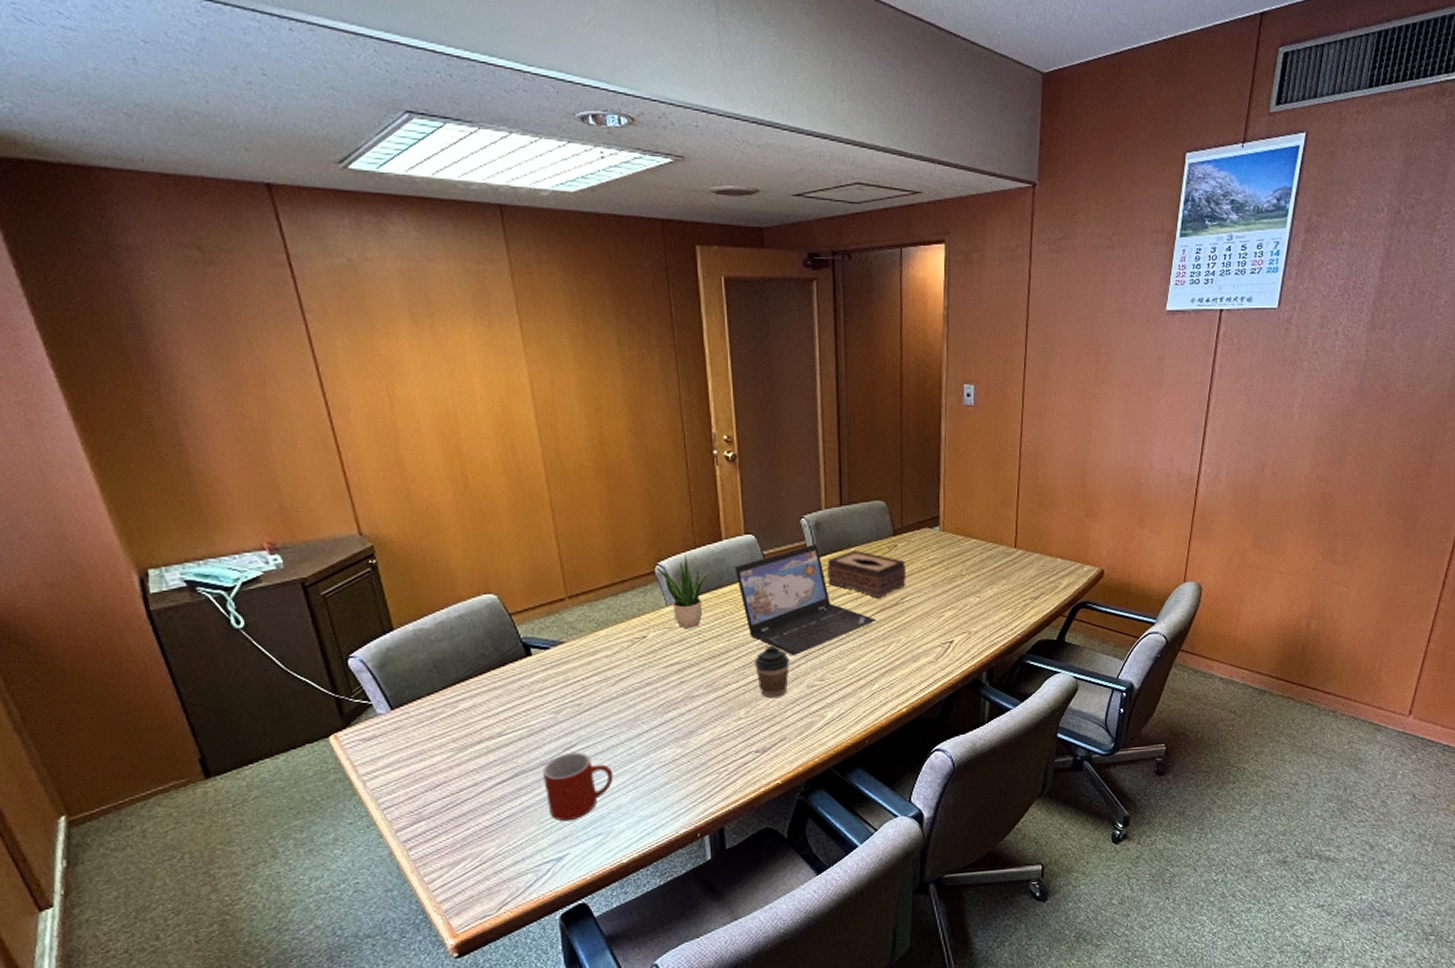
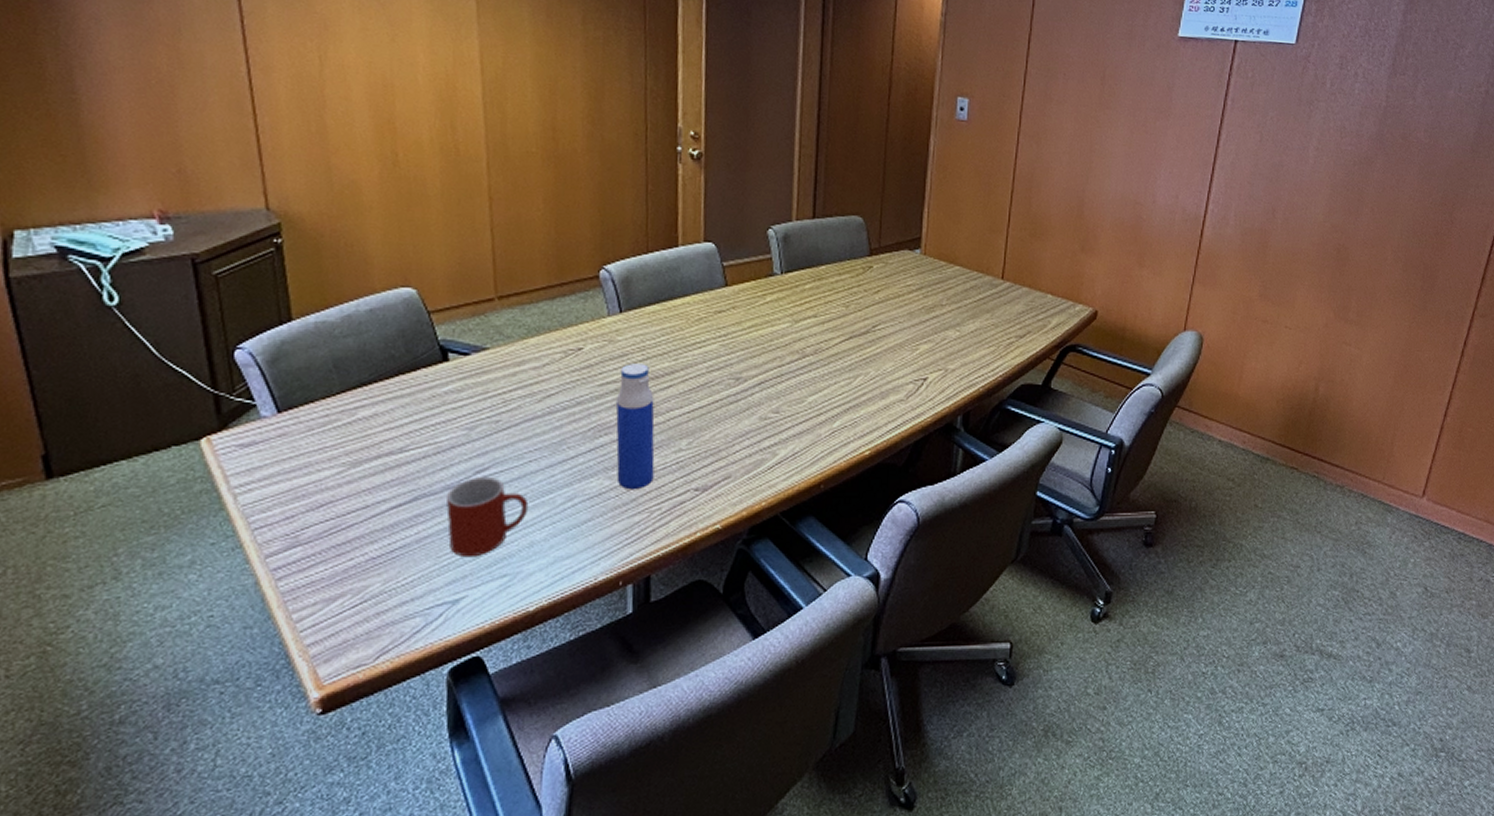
potted plant: present [655,554,710,628] -> none [600,259,662,342]
water bottle: none [681,646,719,756] -> present [616,363,655,490]
laptop: present [735,544,877,655] -> none [690,258,844,382]
coffee cup: present [755,646,790,699] -> none [702,370,742,430]
tissue box: present [827,551,906,598] -> none [792,269,880,324]

